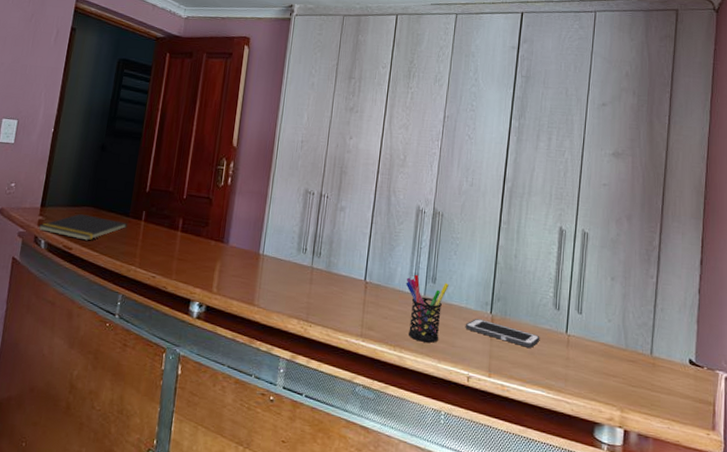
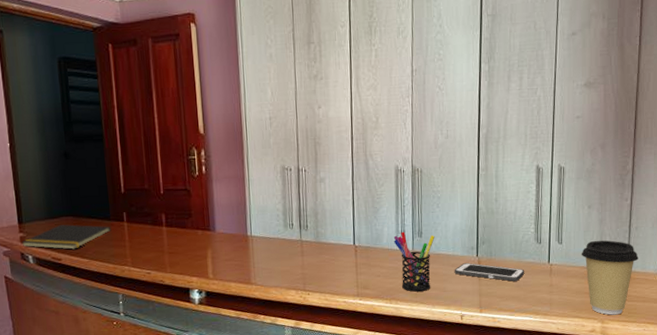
coffee cup: none [601,316,664,405] -> present [581,240,639,315]

